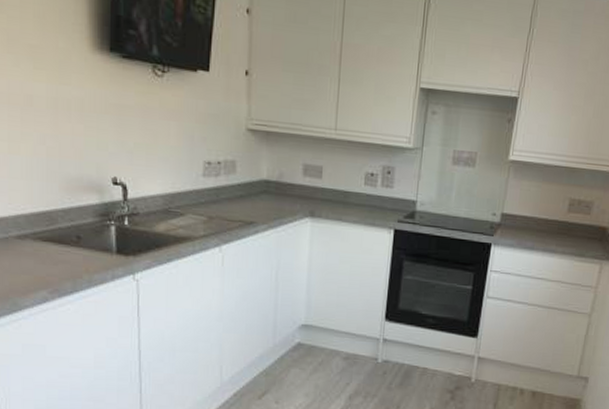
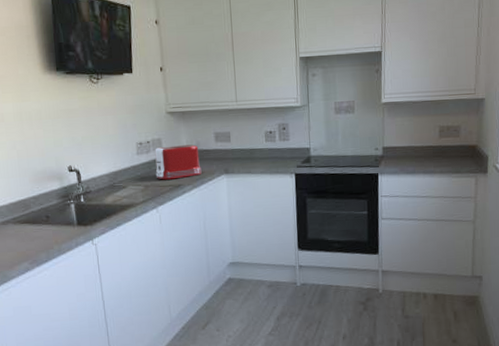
toaster: none [223,172,282,215] -> present [154,144,202,180]

